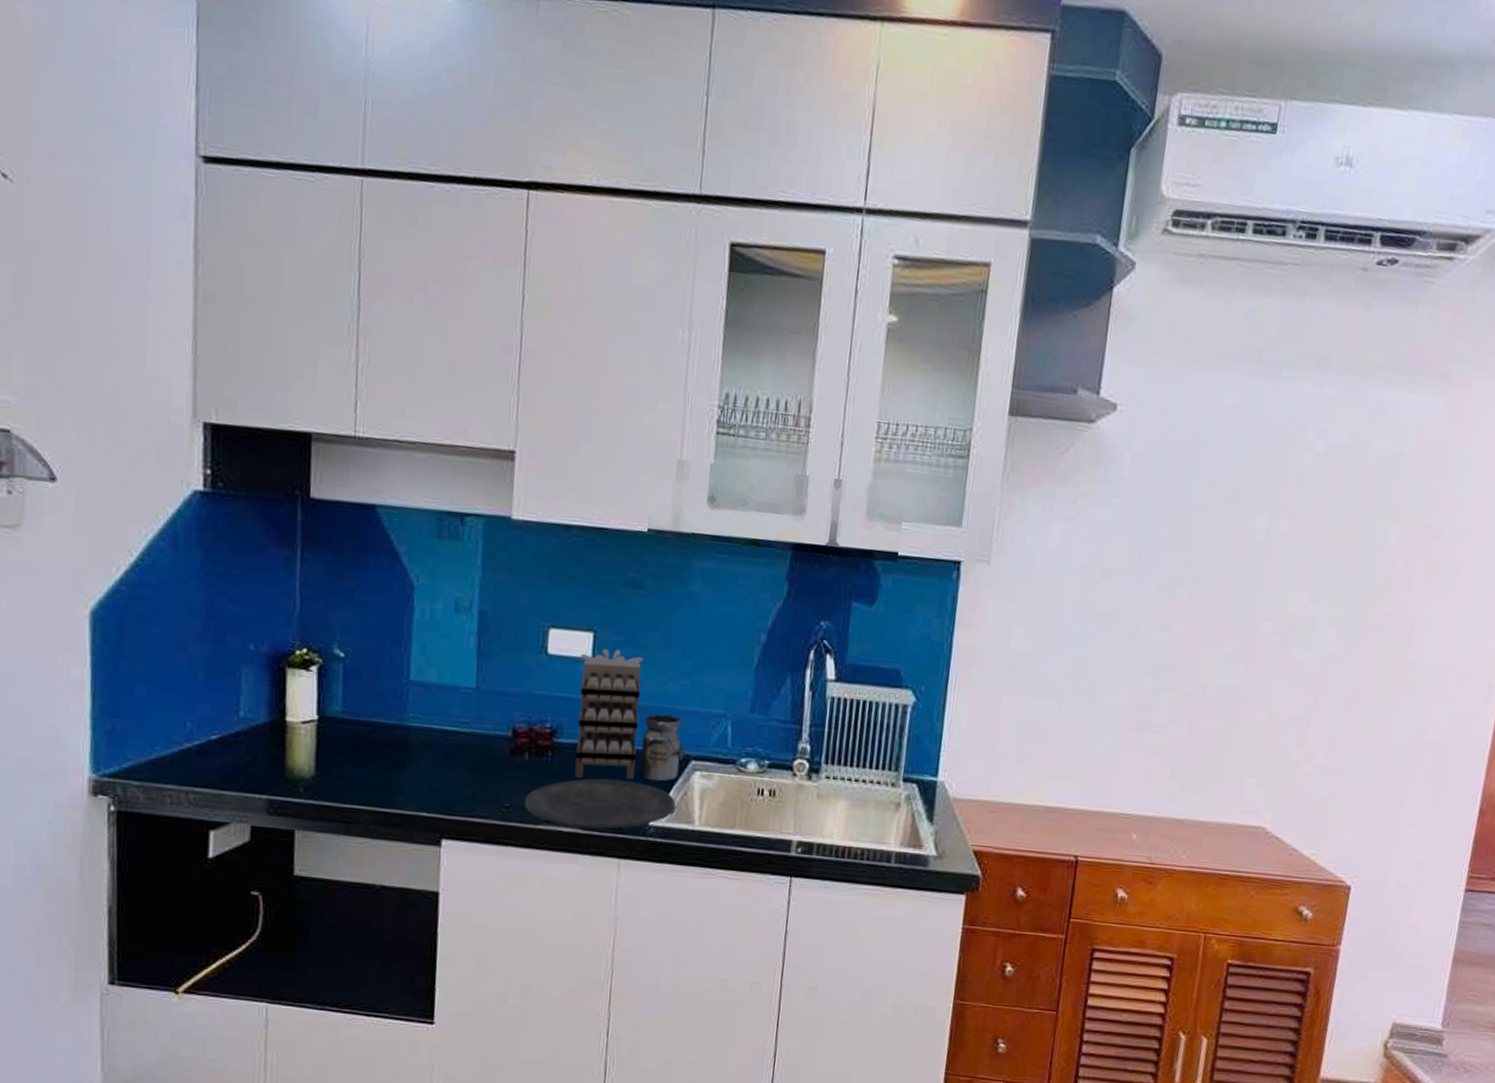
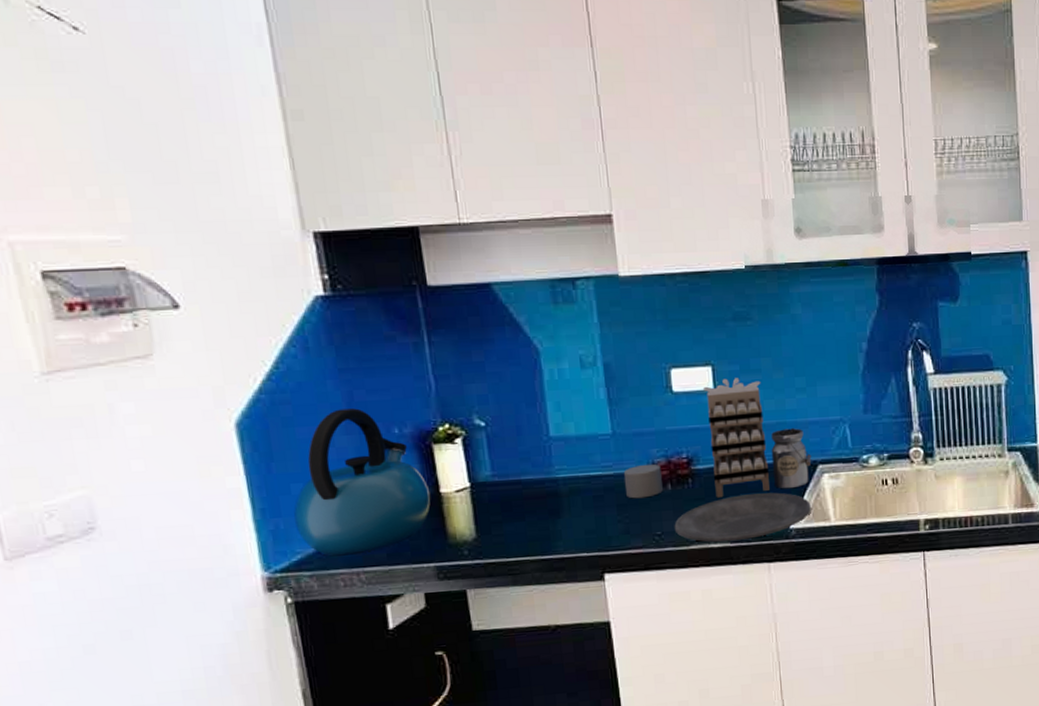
kettle: none [132,614,274,772] -> present [293,408,431,556]
jar: none [479,727,521,764] -> present [623,464,663,499]

